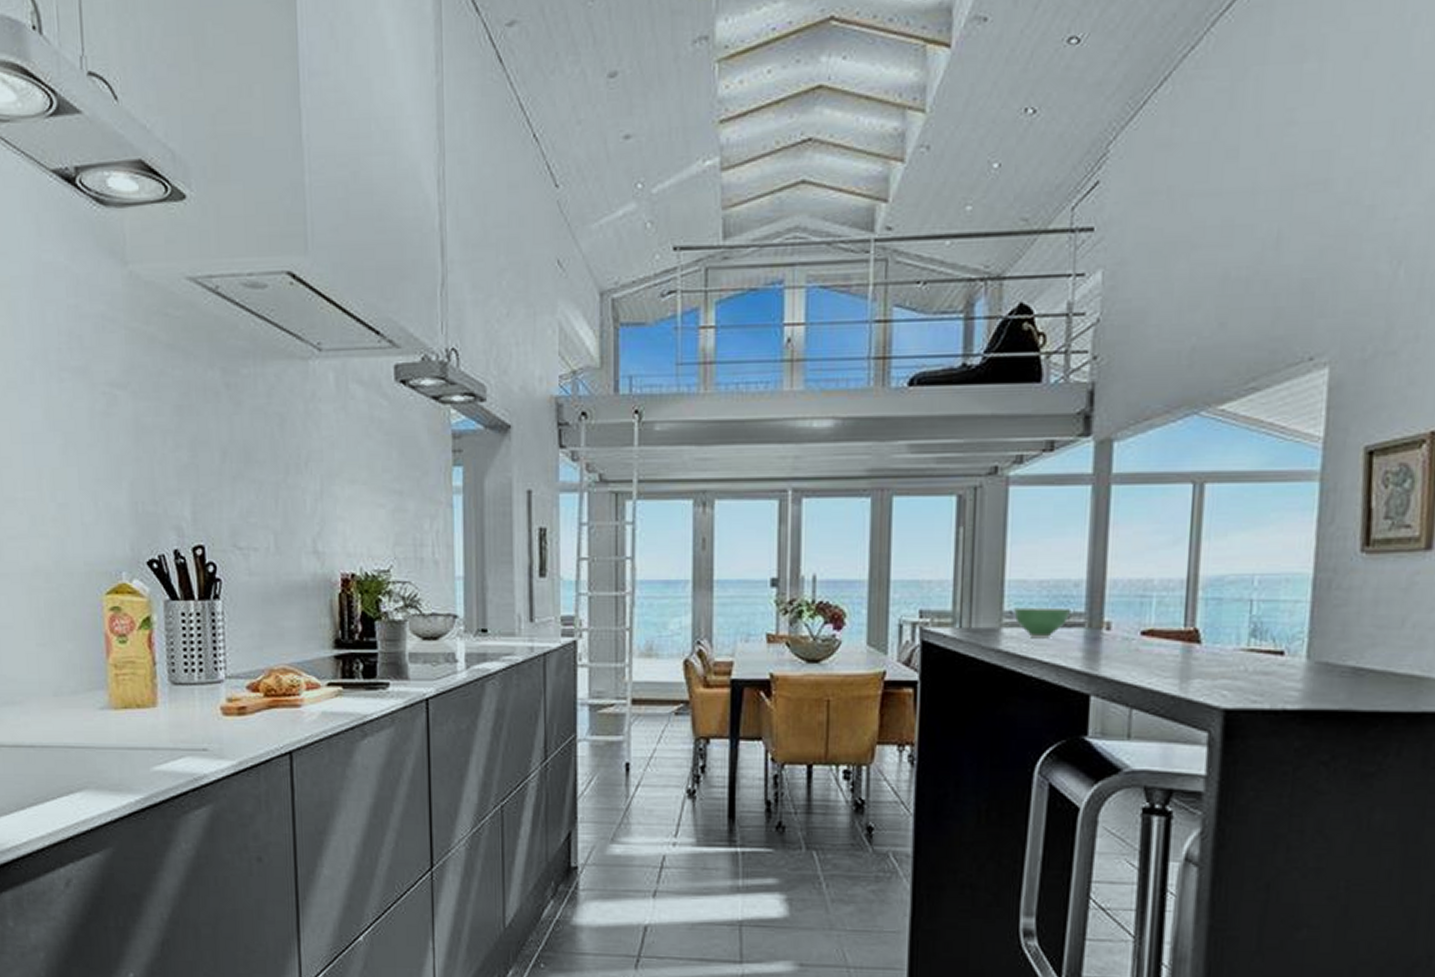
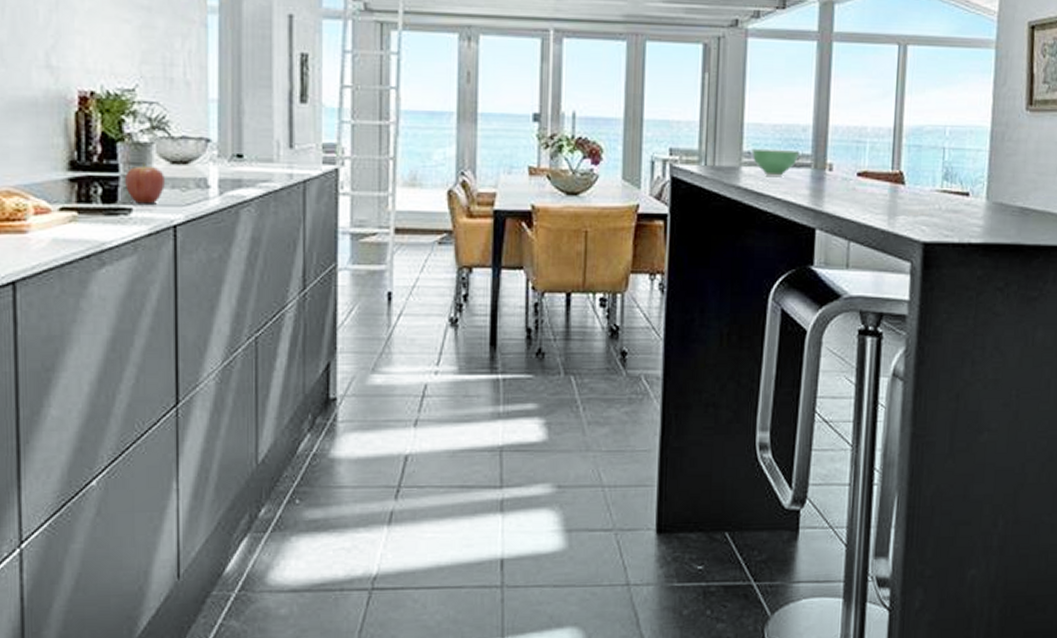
fruit: none [383,639,417,679] -> present [125,162,165,204]

